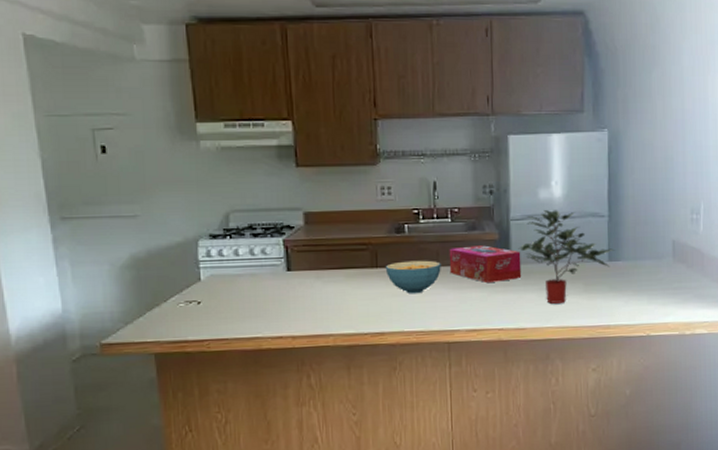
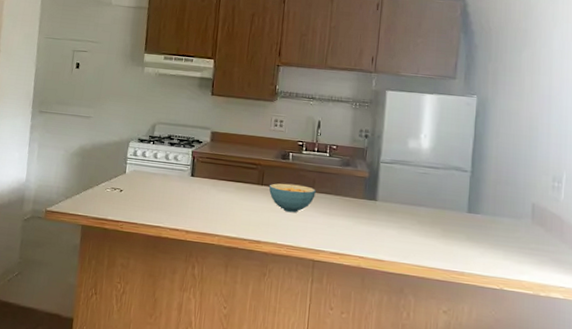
tissue box: present [449,245,522,284] -> none [322,178,387,215]
potted plant: present [518,210,616,304] -> none [385,158,476,244]

